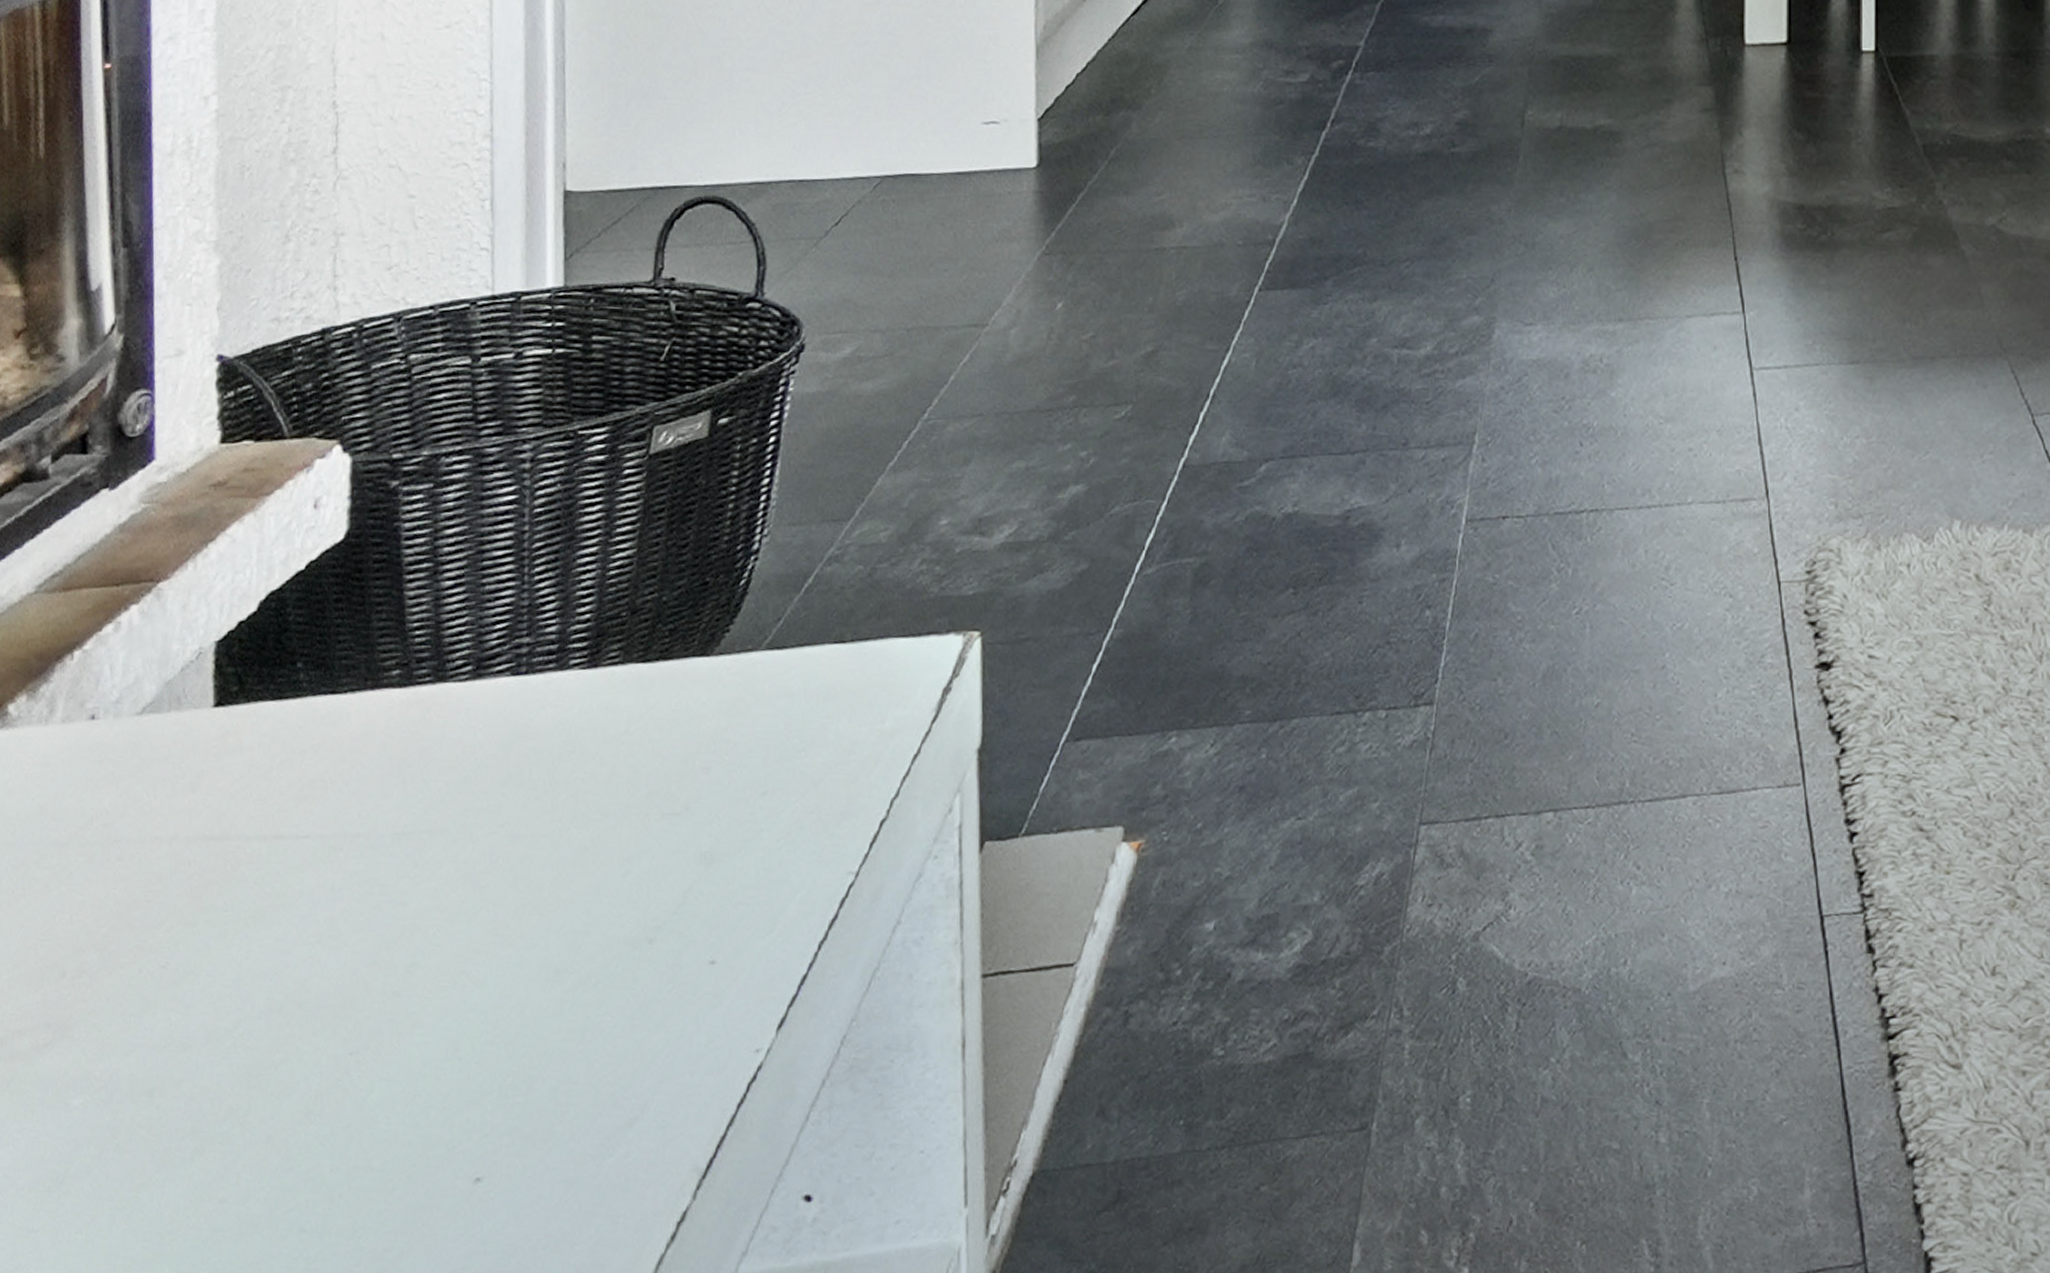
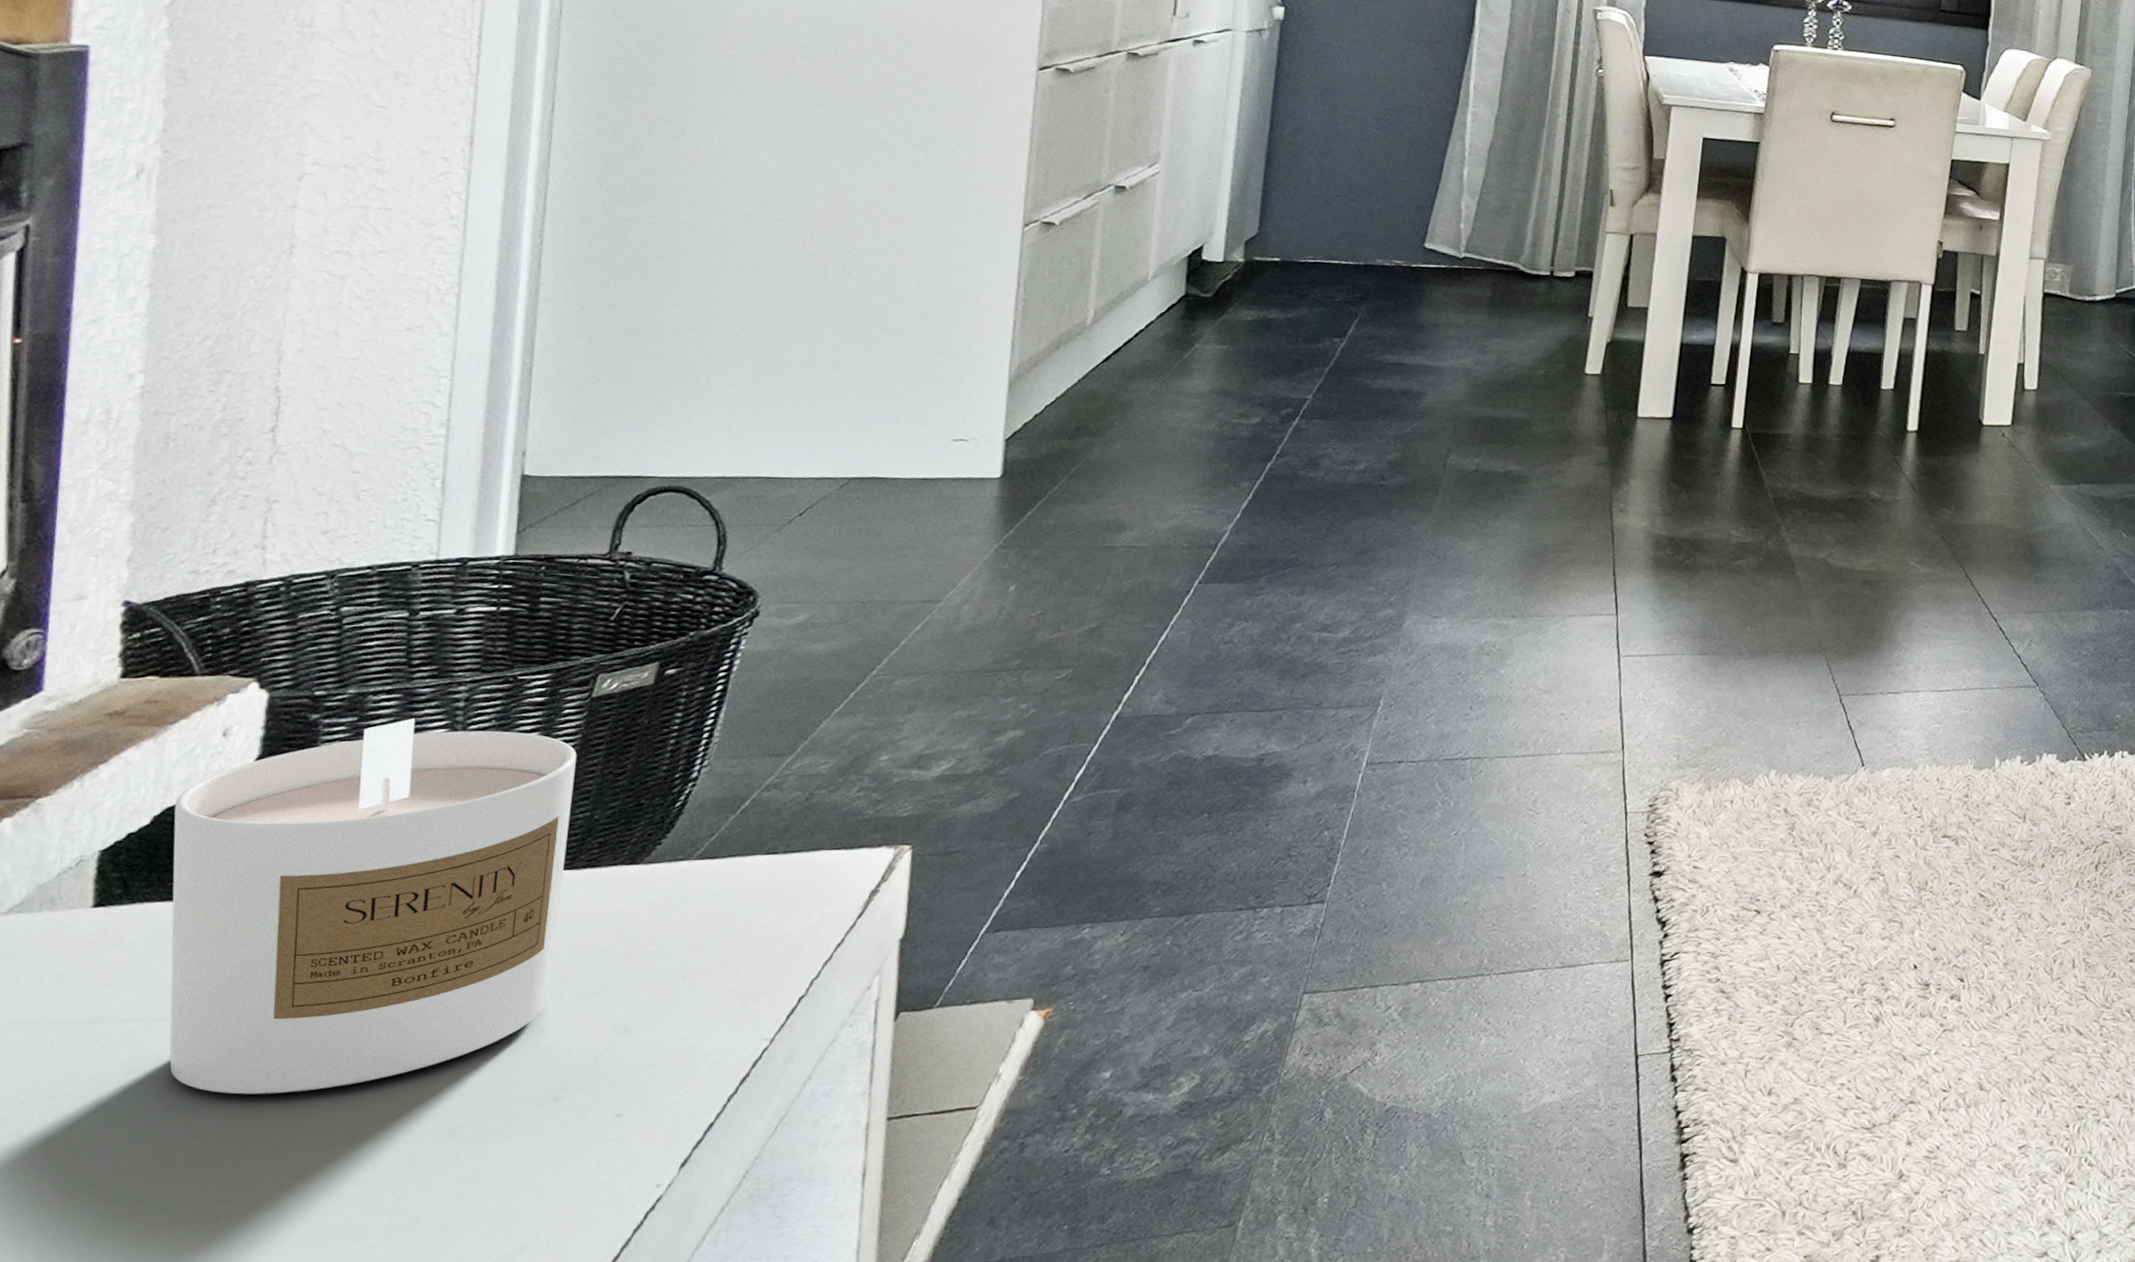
candle: none [278,482,641,928] -> present [169,717,578,1095]

